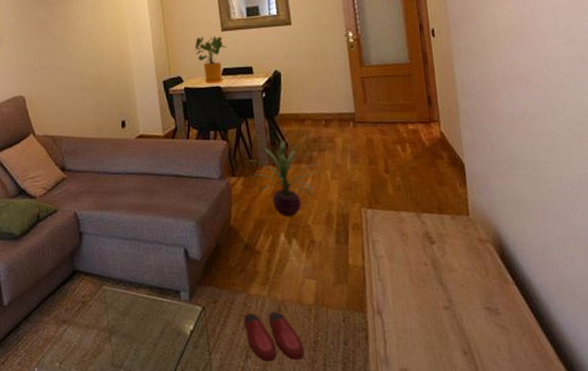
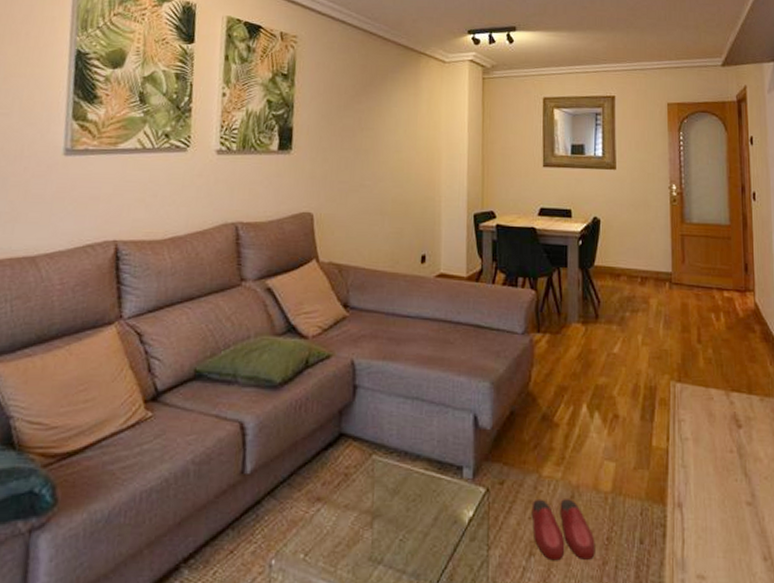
house plant: present [194,35,228,84] -> none [512,169,548,223]
decorative plant: present [249,140,322,217] -> none [556,295,633,385]

